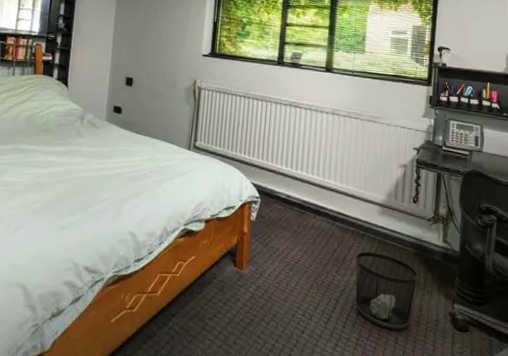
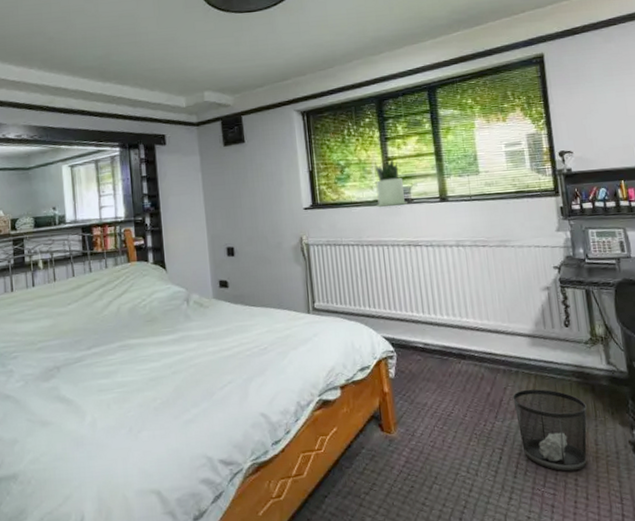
planter: none [267,26,296,69] -> present [374,159,407,208]

